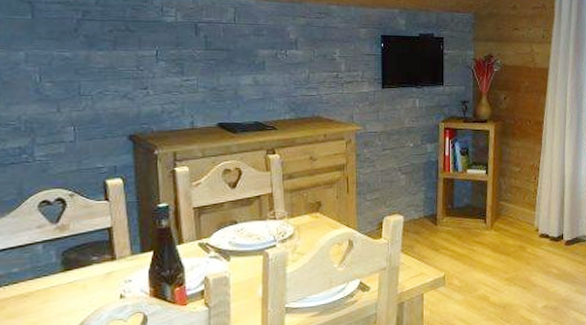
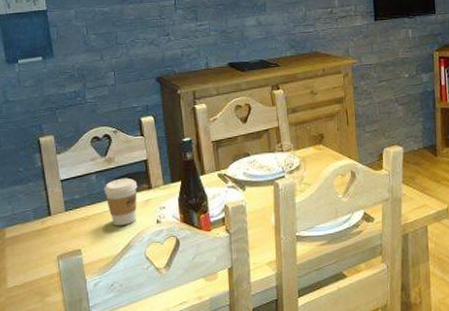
coffee cup: none [53,247,98,303] -> present [104,178,138,226]

